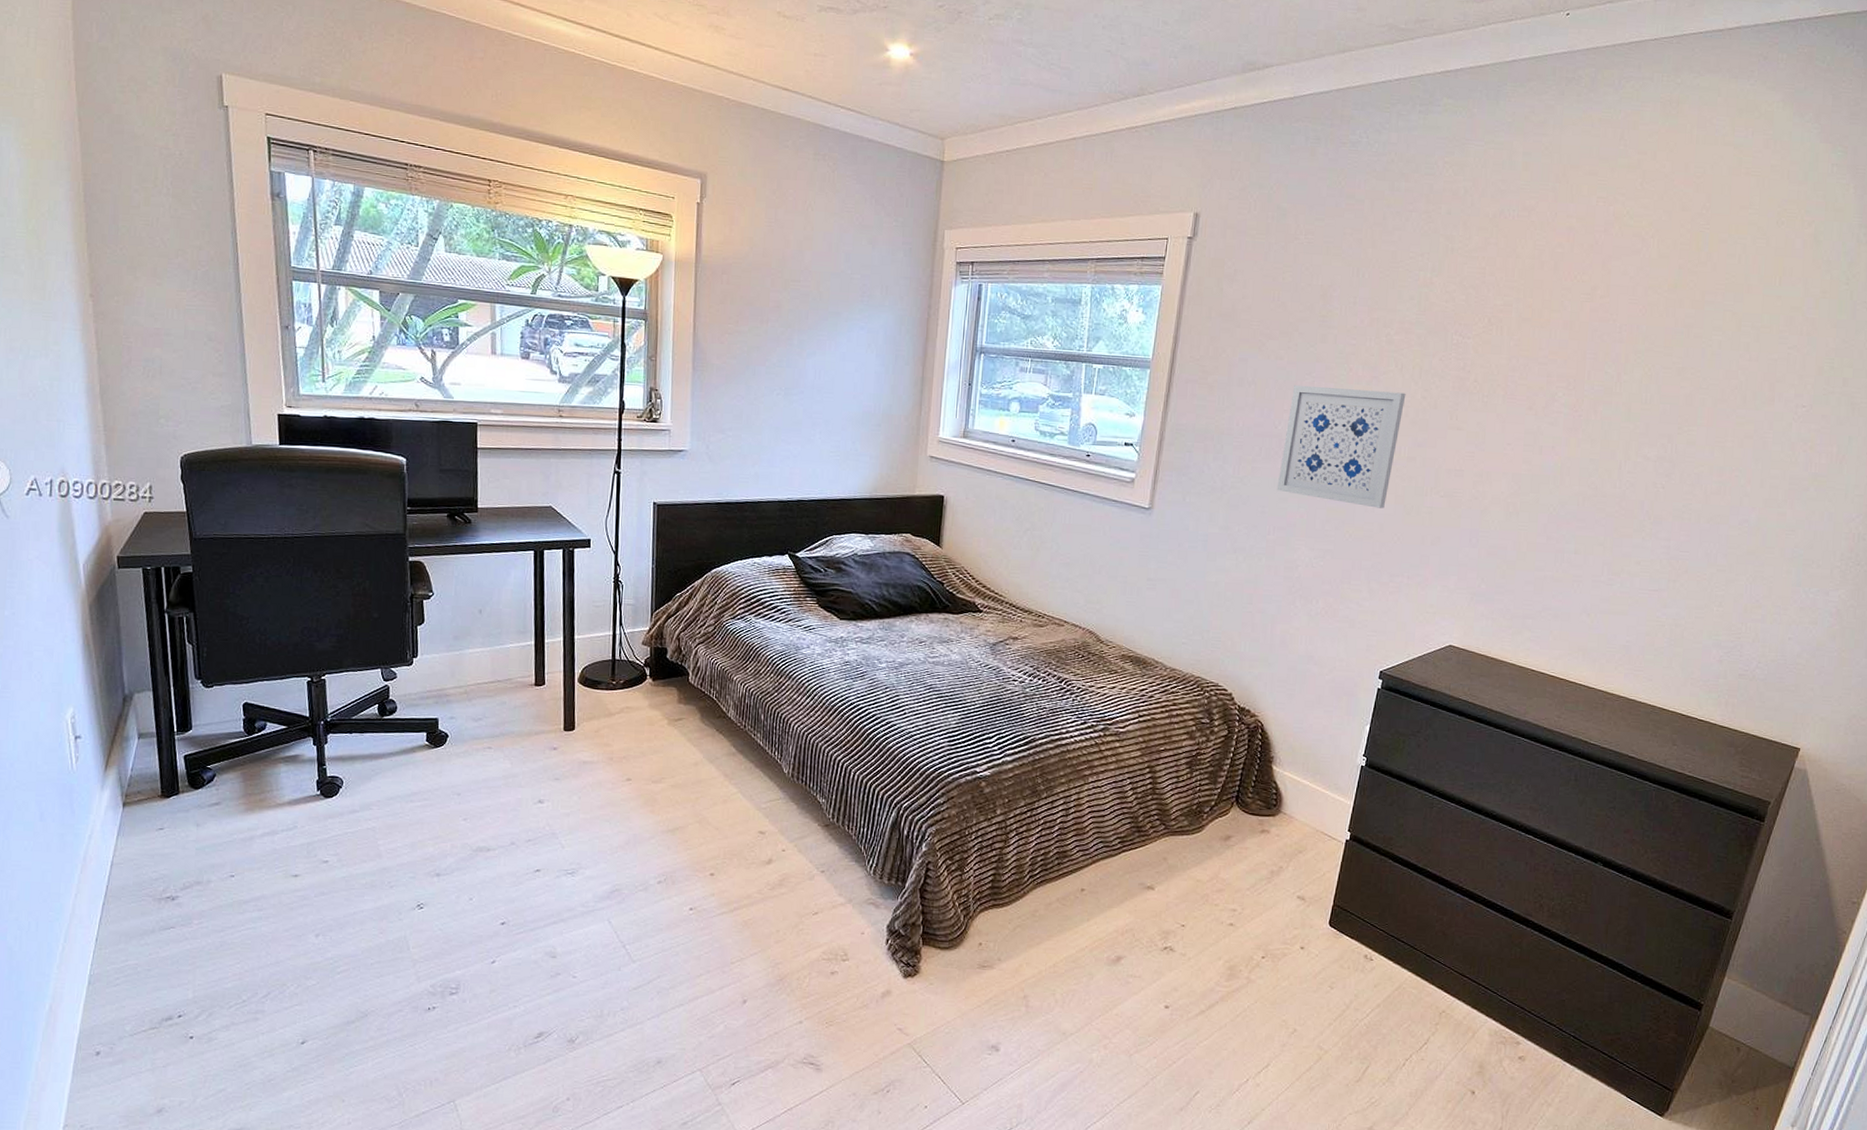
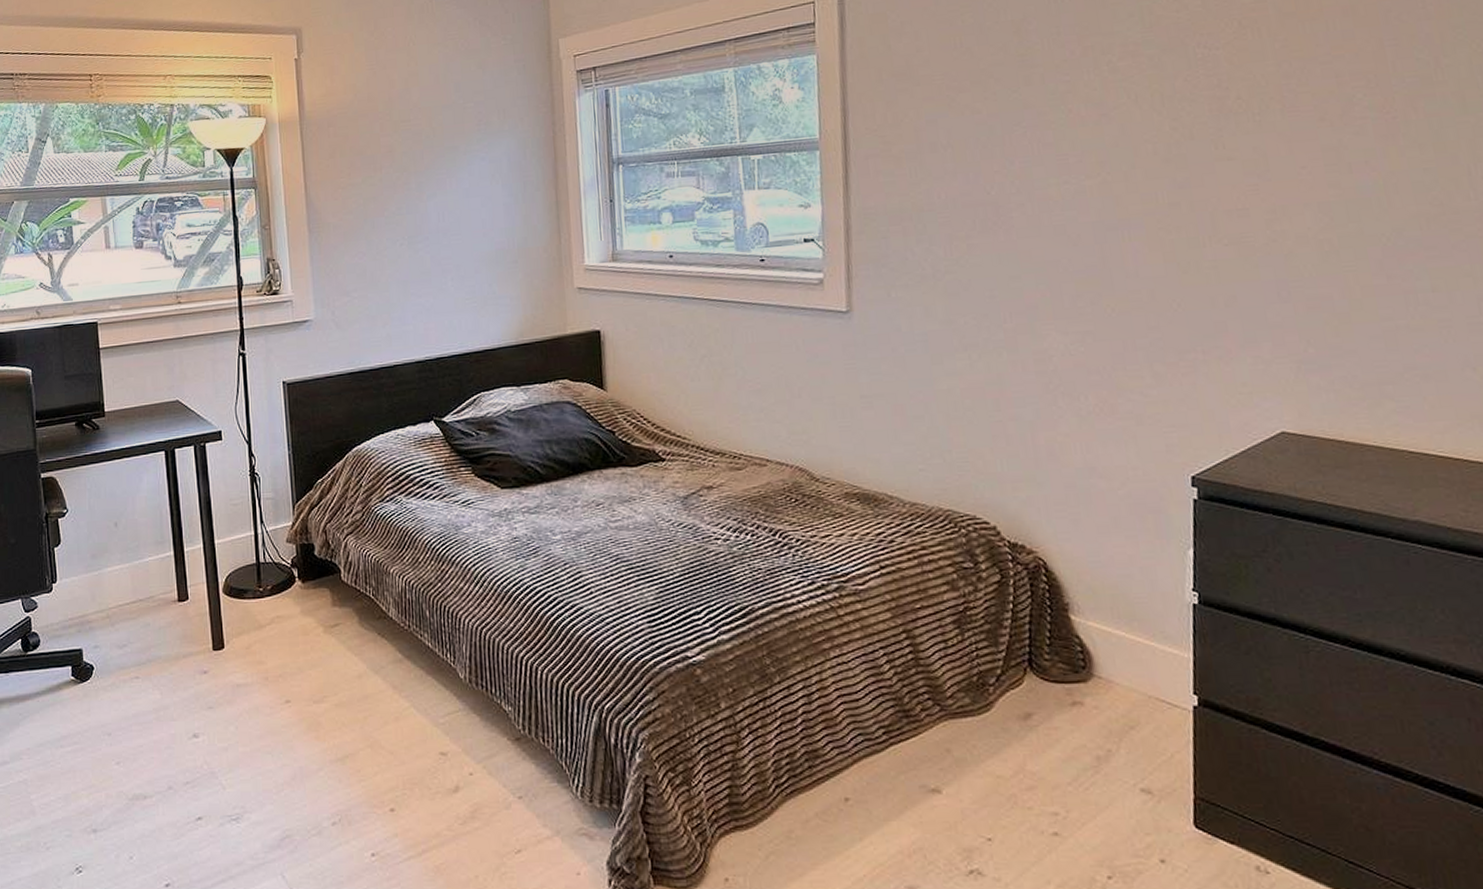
wall art: present [1276,384,1406,509] -> none [1000,127,1152,272]

